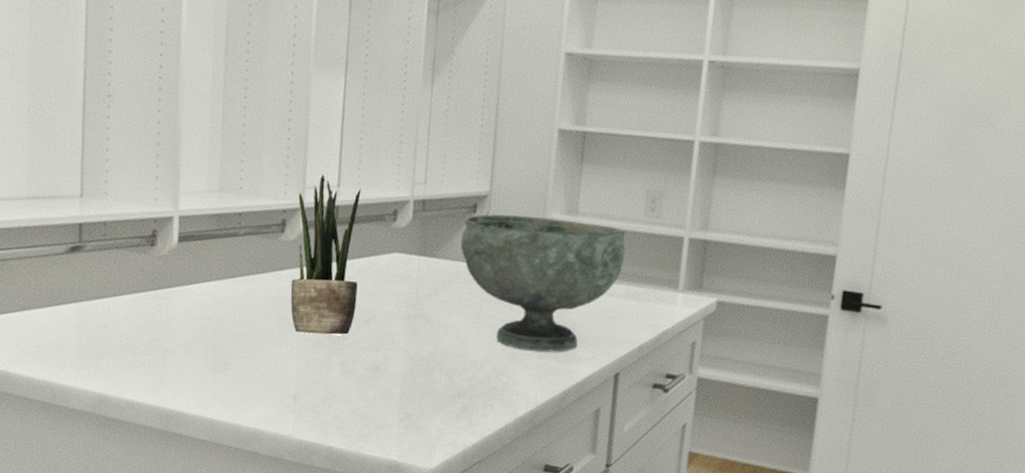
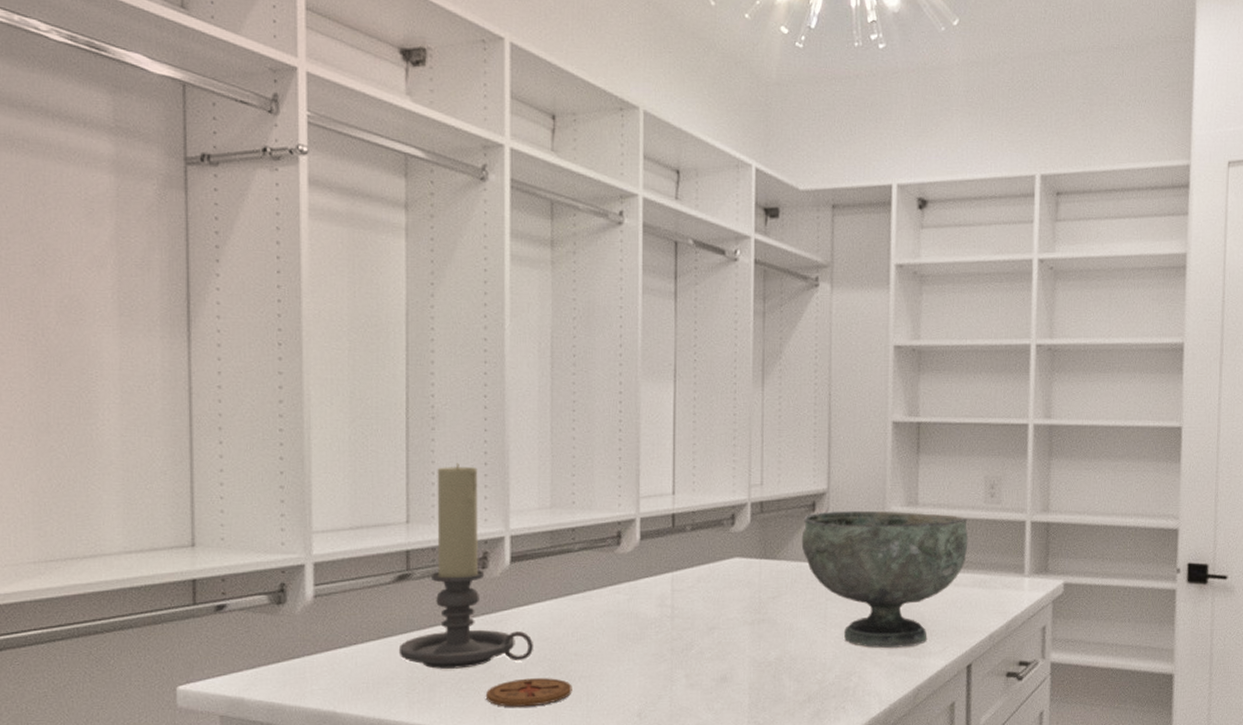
candle holder: none [69,142,197,340] -> present [398,463,533,669]
coaster: none [149,354,232,381] -> present [485,678,572,707]
potted plant: present [290,174,361,335] -> none [629,482,699,647]

